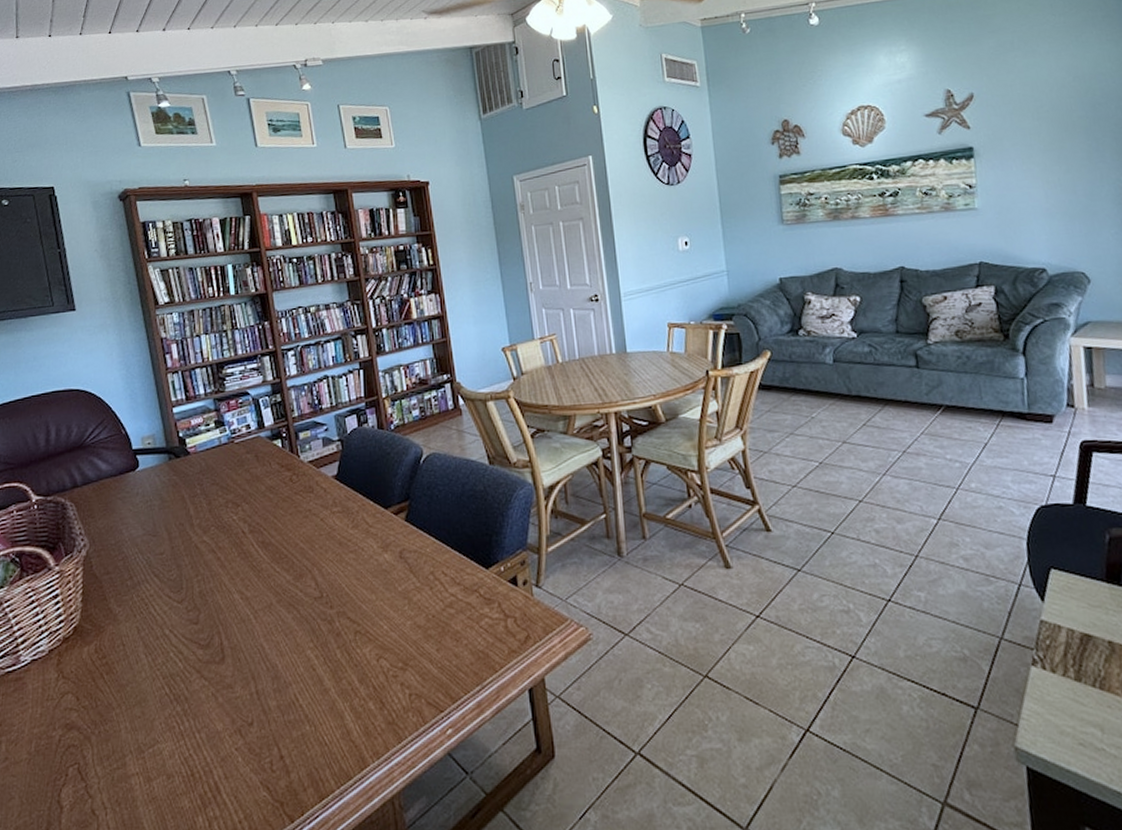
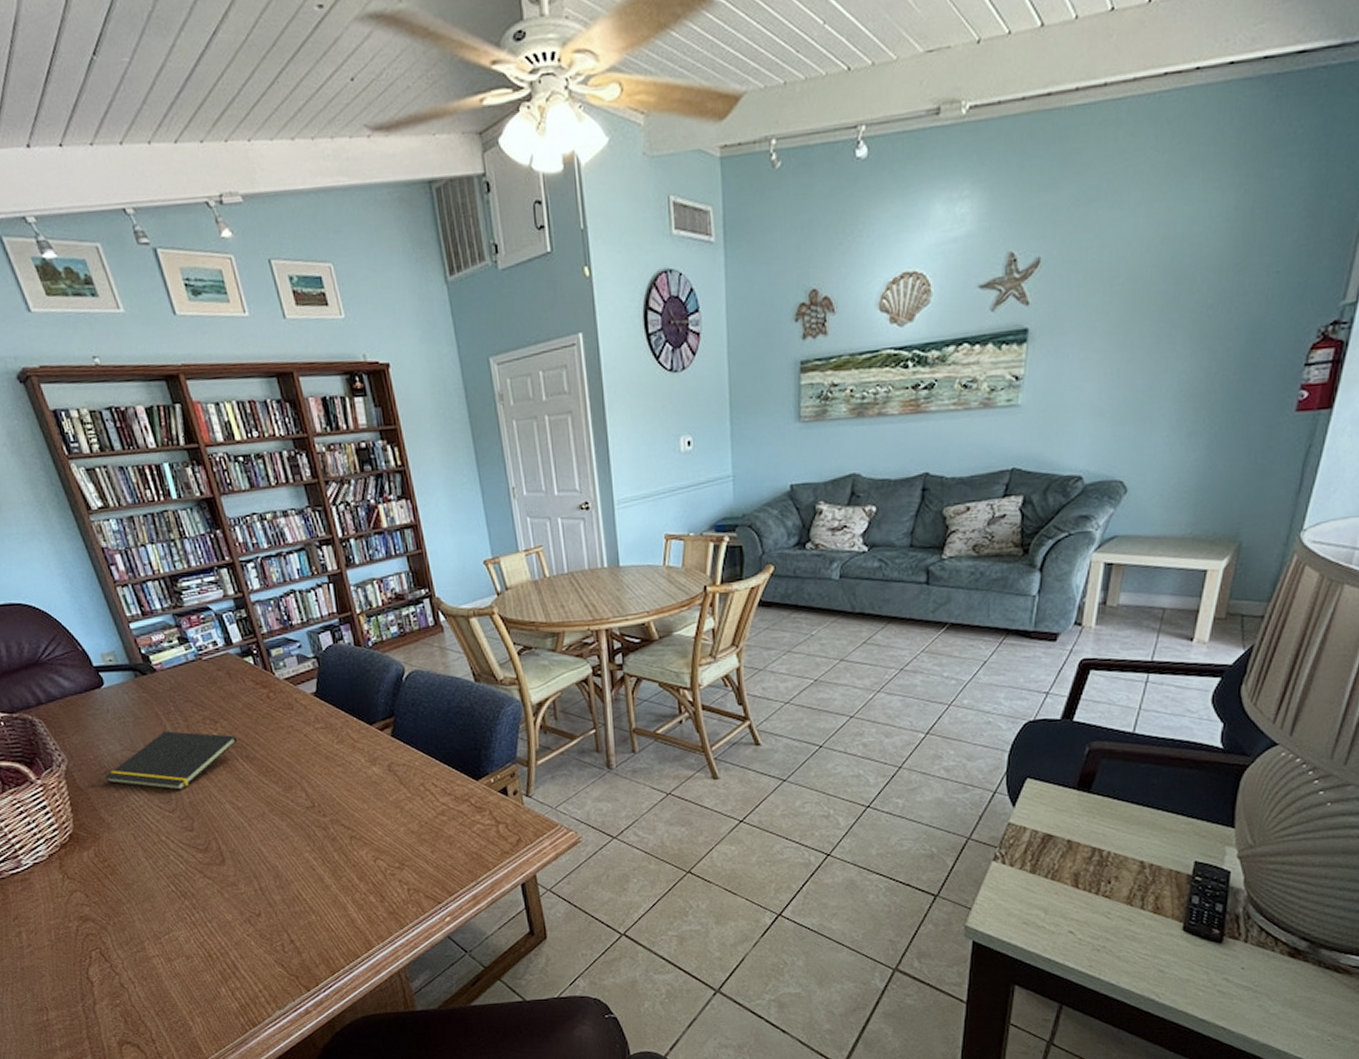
notepad: none [121,515,256,579] -> present [104,731,238,791]

